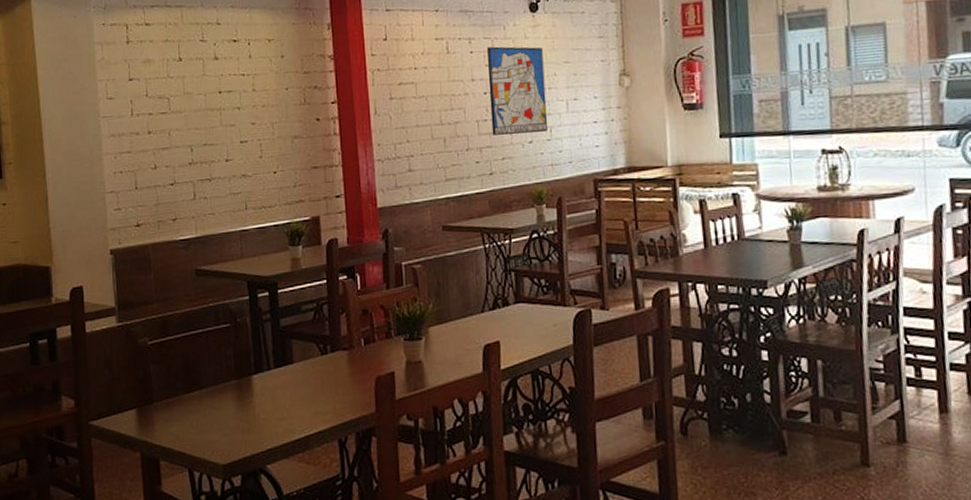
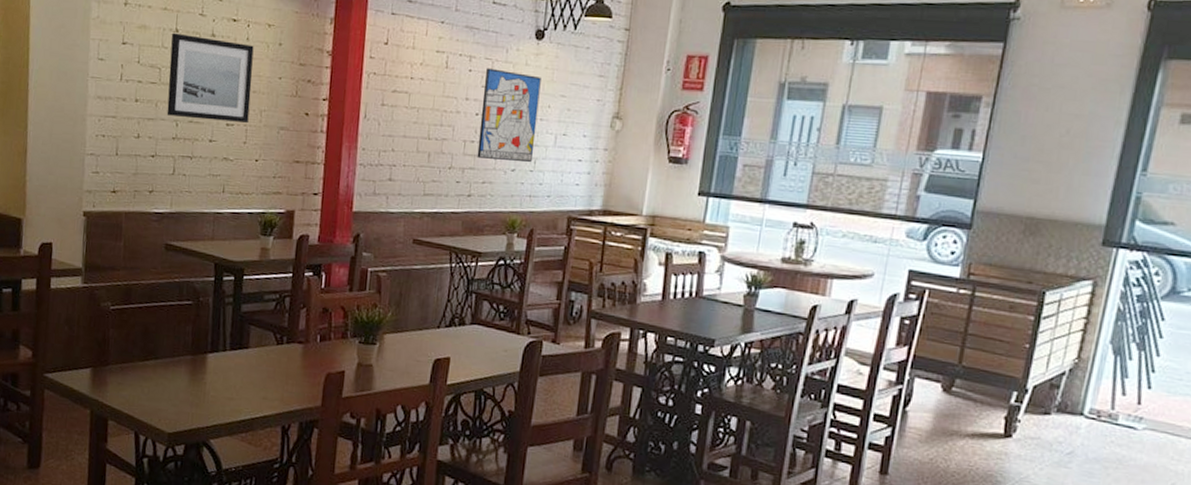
wall art: none [175,61,262,142] -> present [166,32,254,123]

